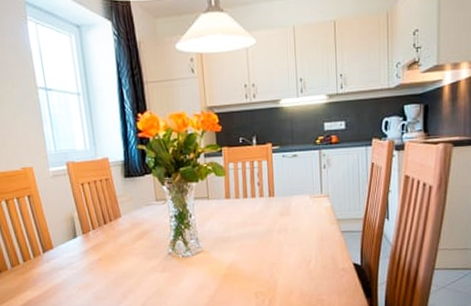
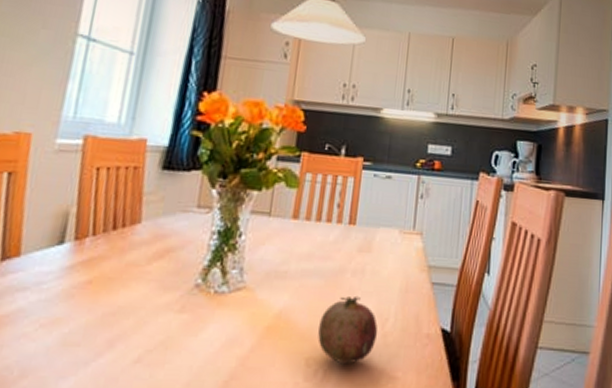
fruit: none [260,247,305,294] -> present [318,295,378,365]

